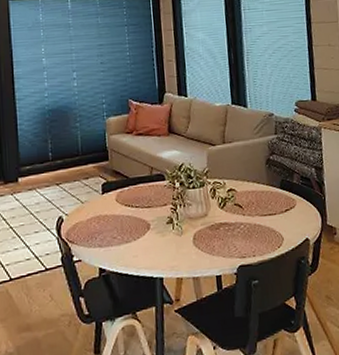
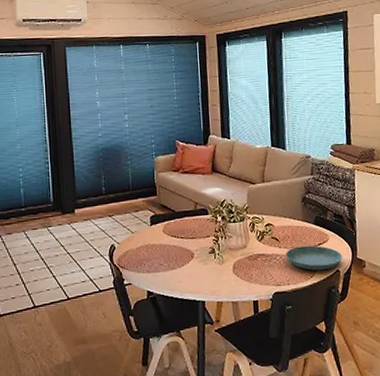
saucer: none [249,211,312,240] -> present [285,245,343,271]

